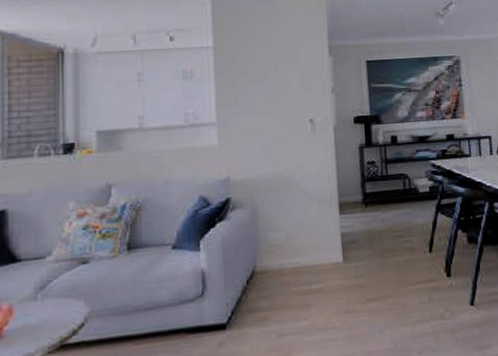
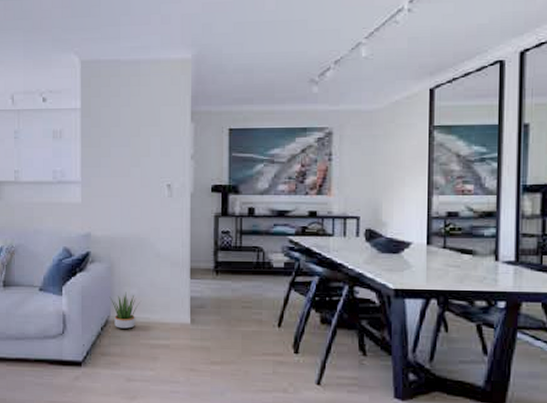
potted plant: none [254,237,290,280] -> present [109,292,141,330]

